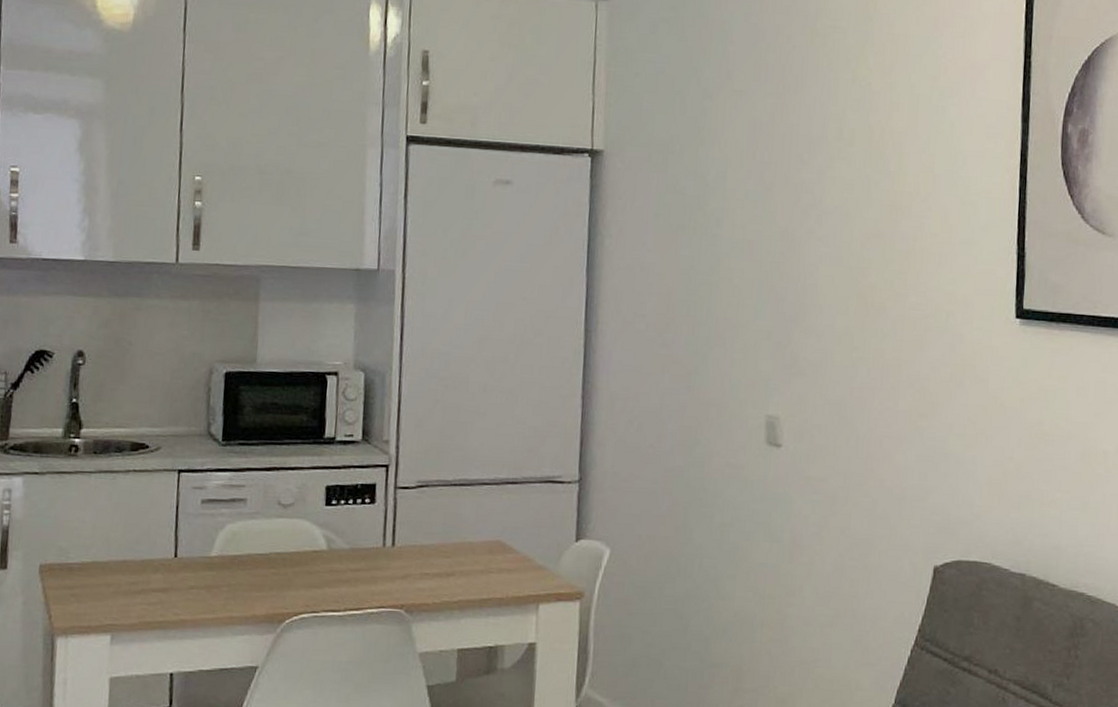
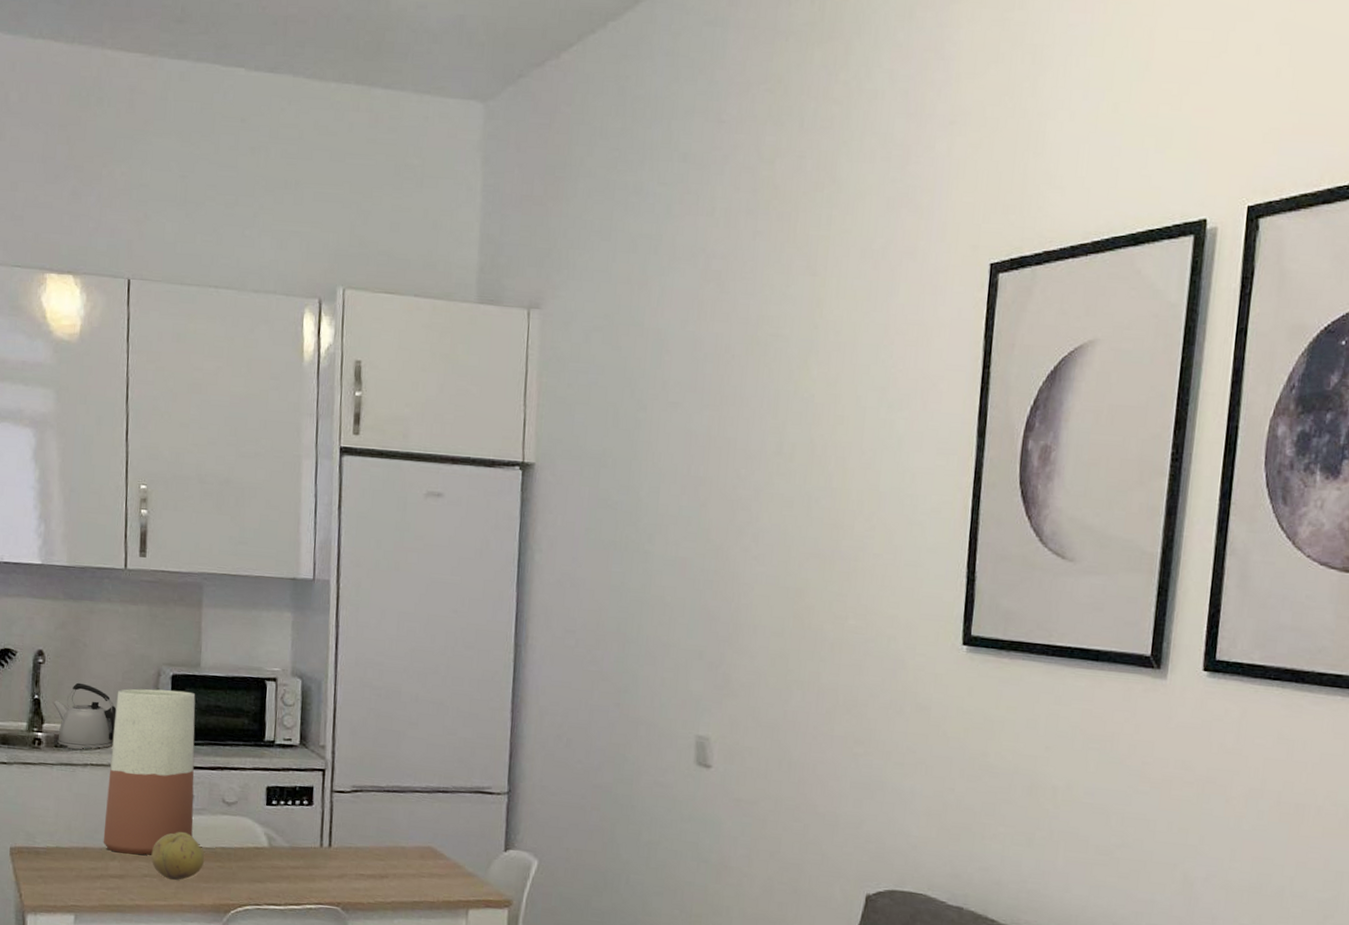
kettle: none [92,384,164,456] -> present [52,682,117,750]
vase: none [145,388,251,566] -> present [103,688,196,855]
fruit: none [198,538,258,591] -> present [151,832,205,880]

